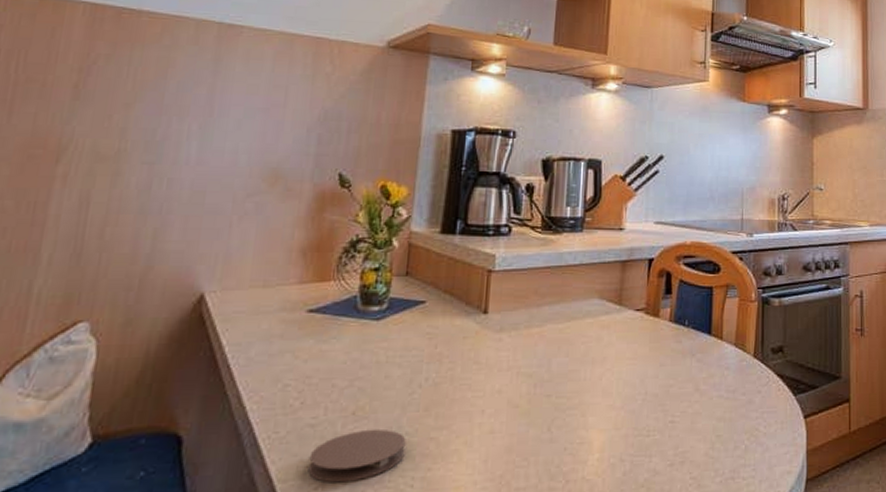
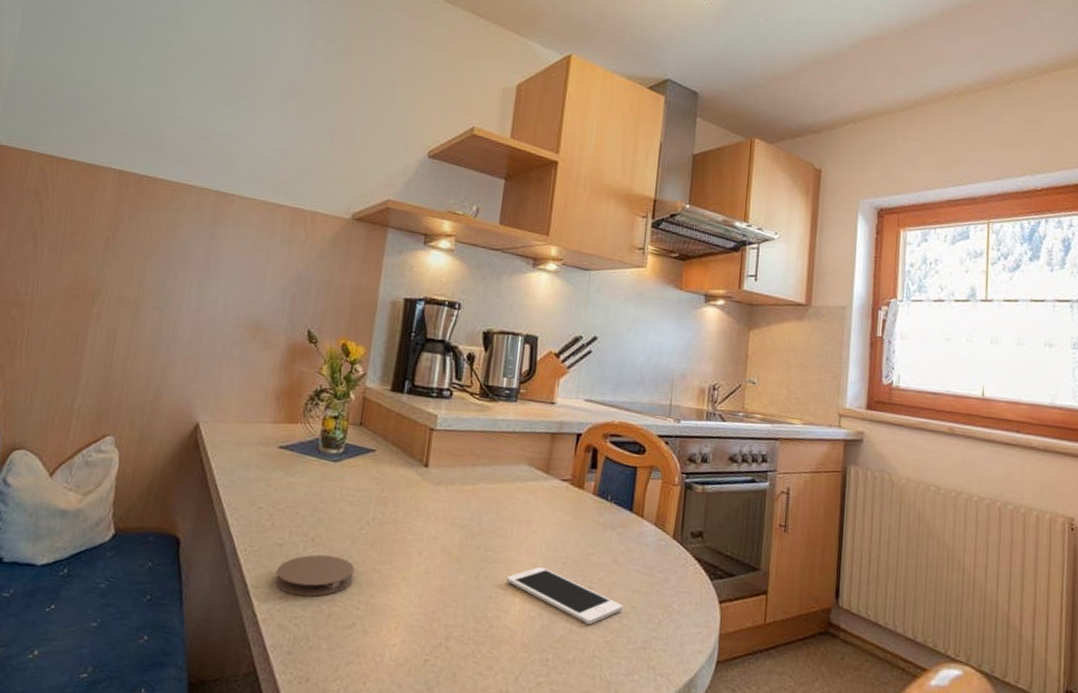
cell phone: none [581,407,708,463] -> present [506,566,623,625]

